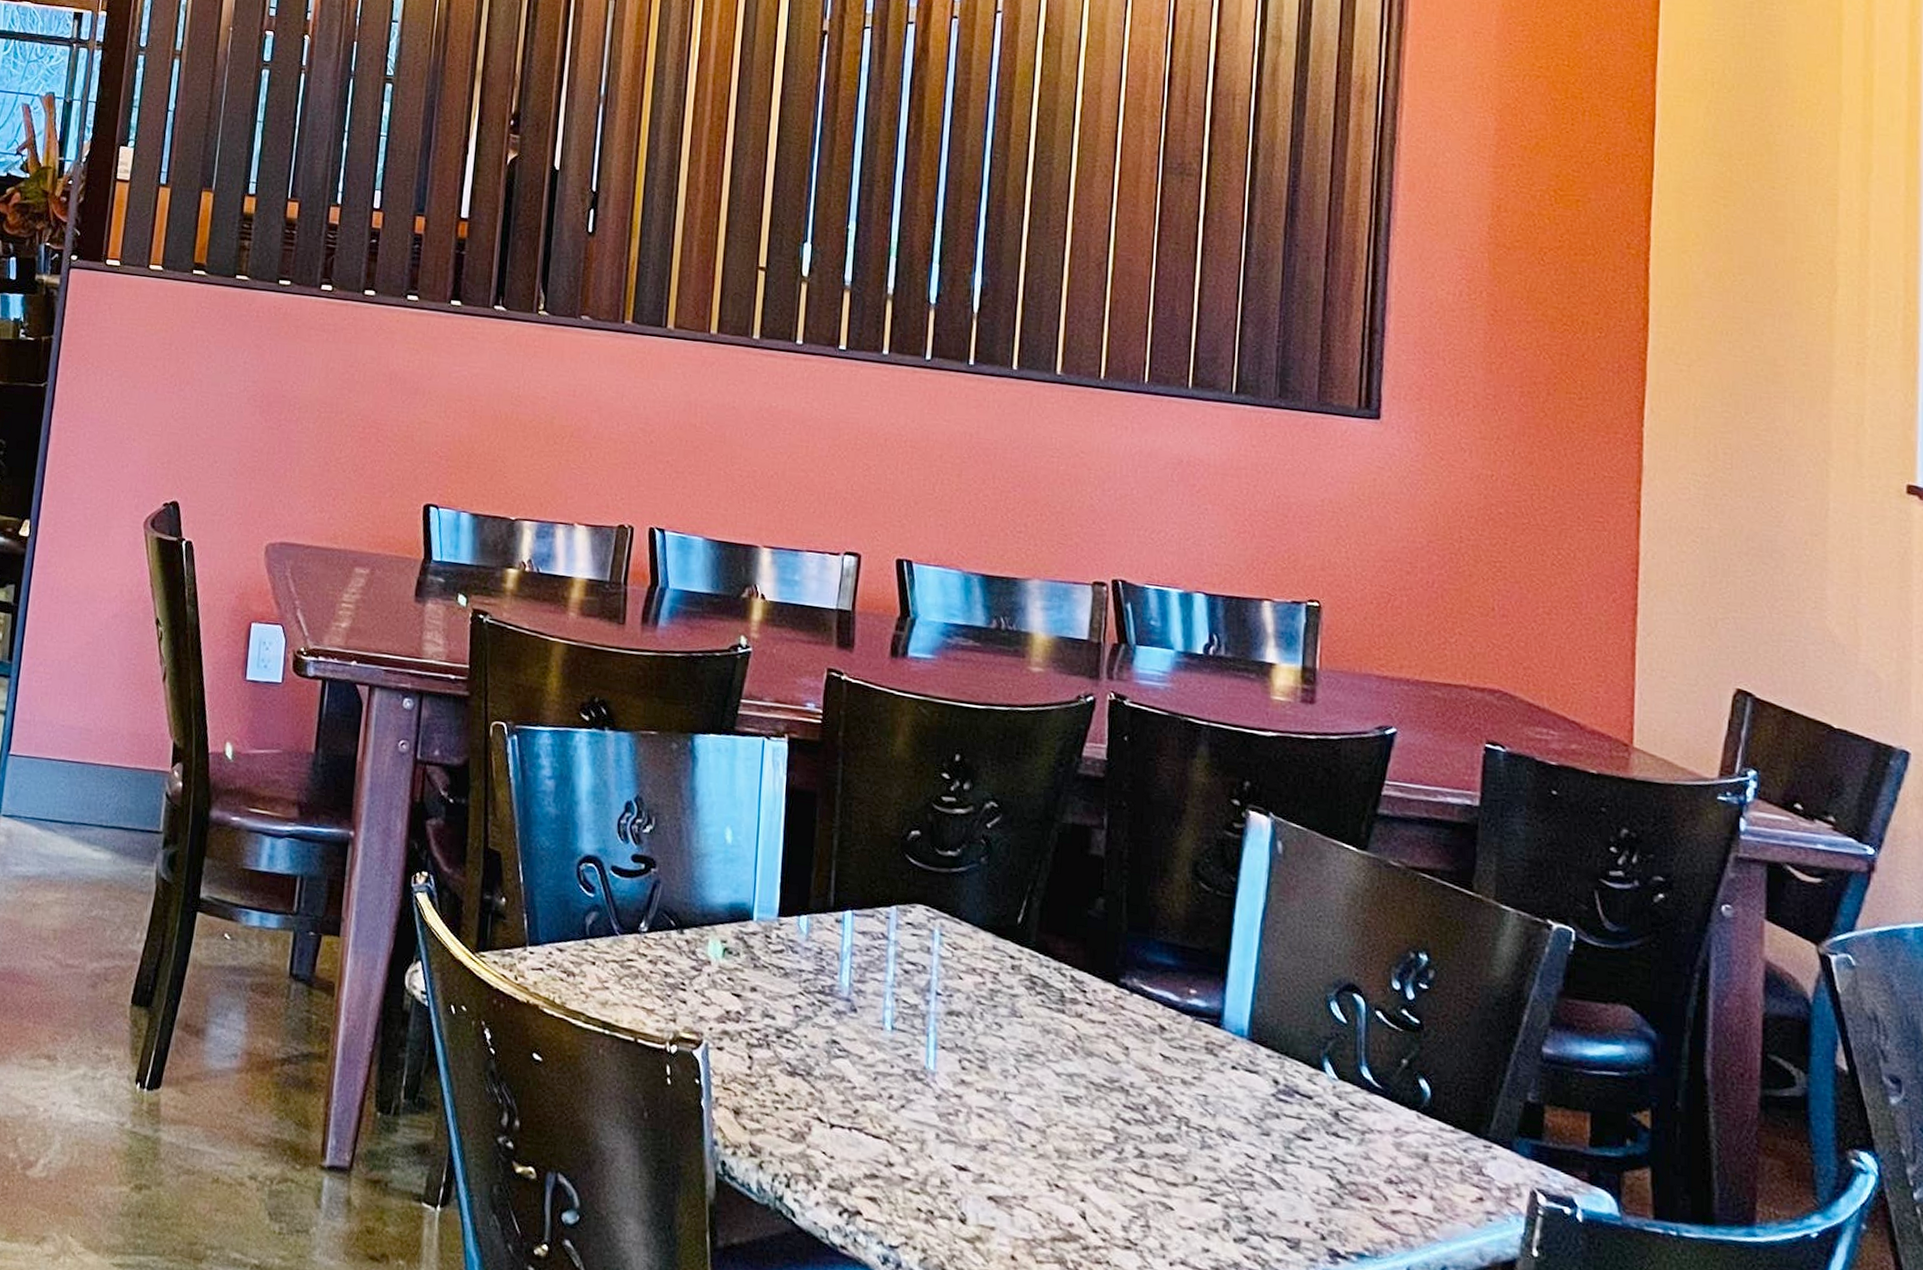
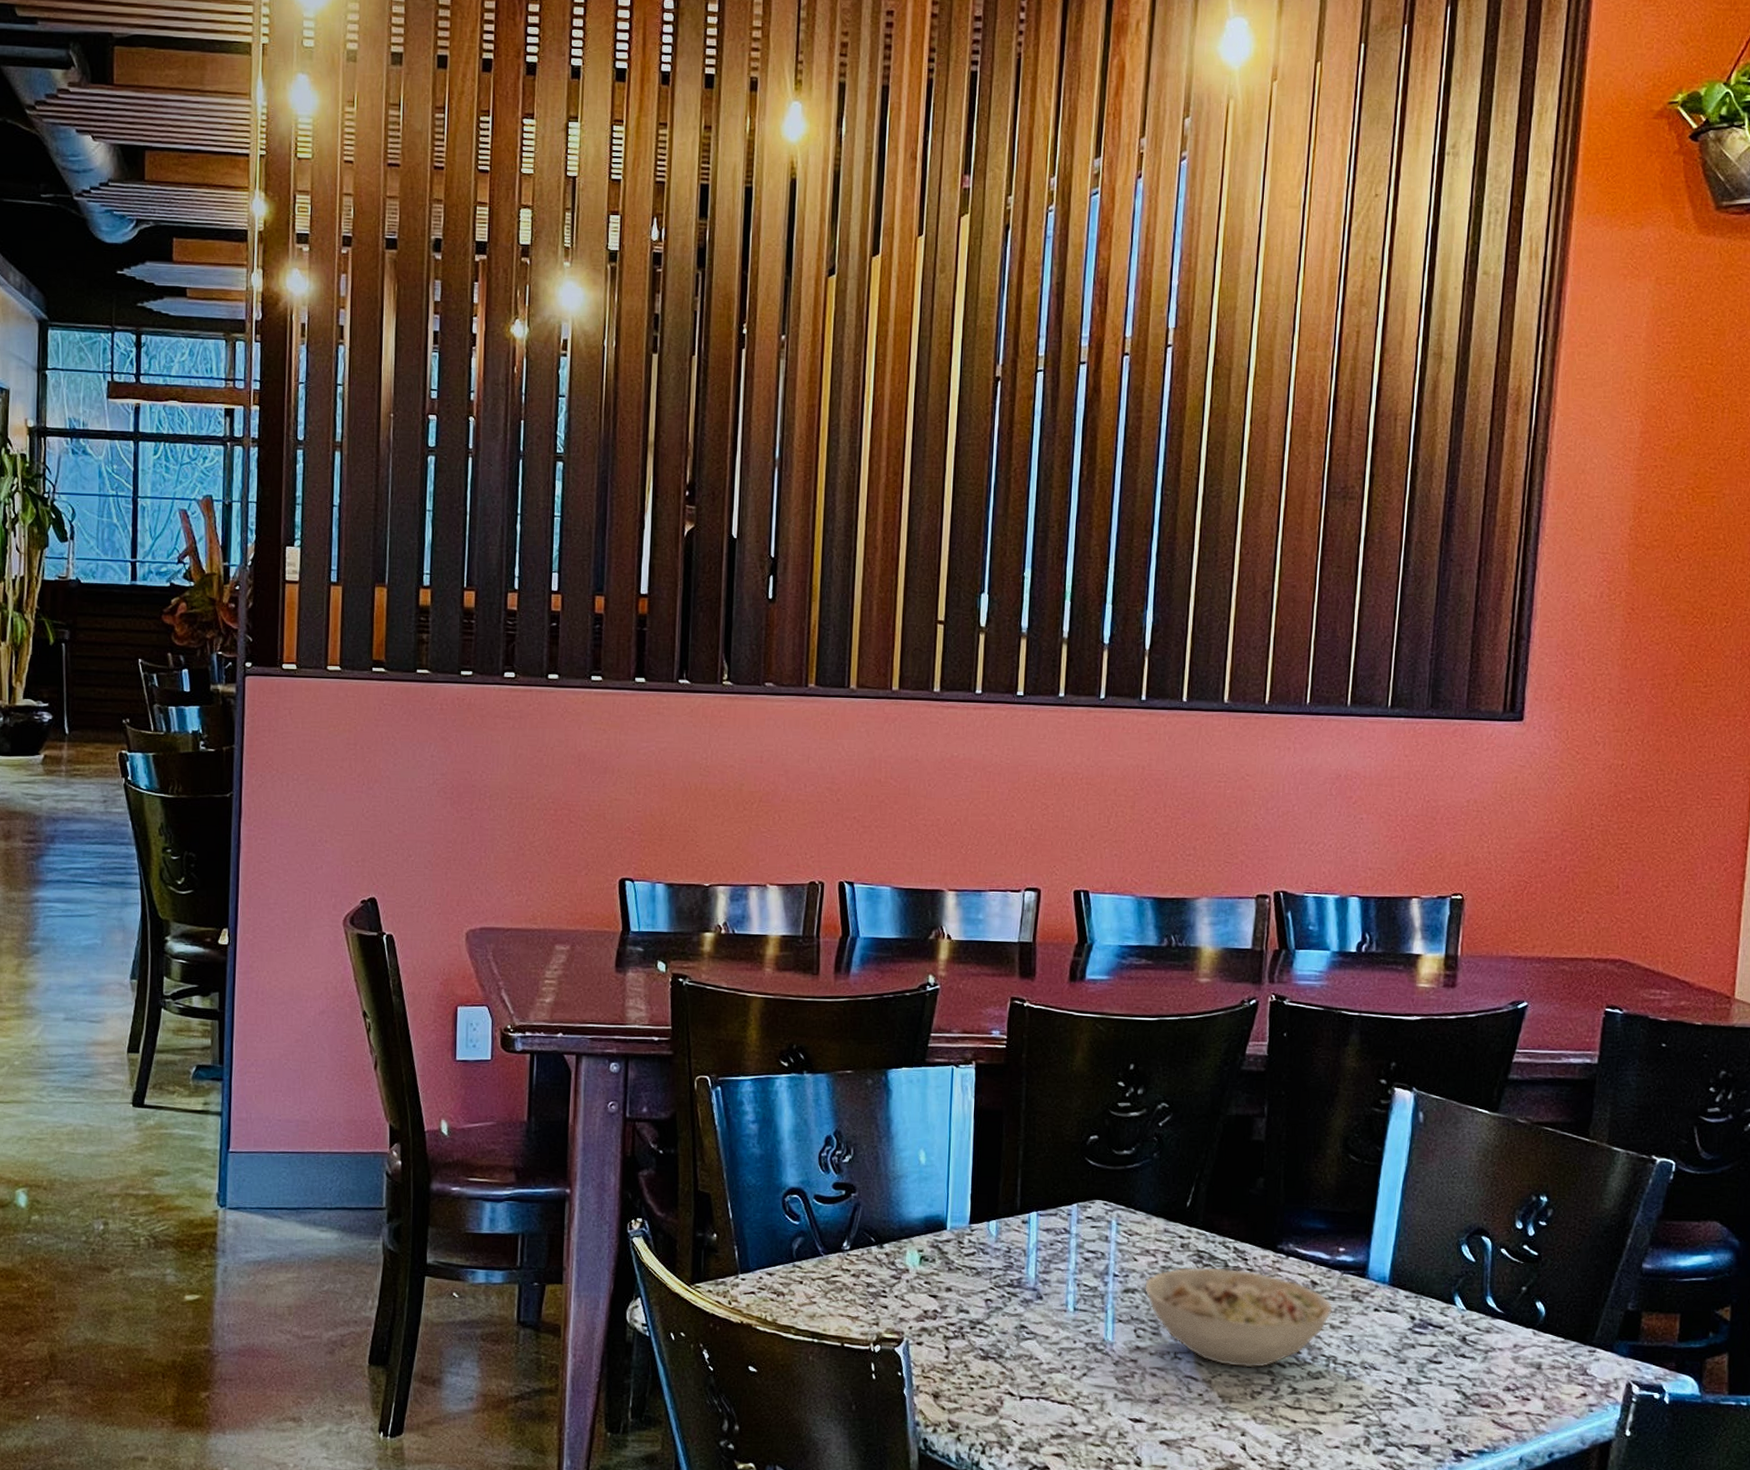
bowl: none [971,992,1185,1122] -> present [1145,1267,1334,1368]

